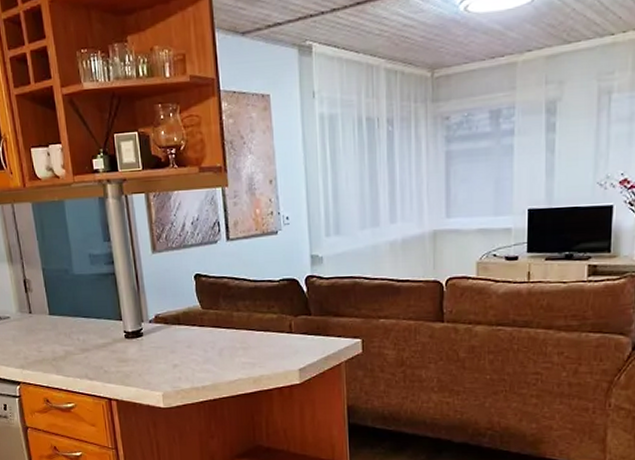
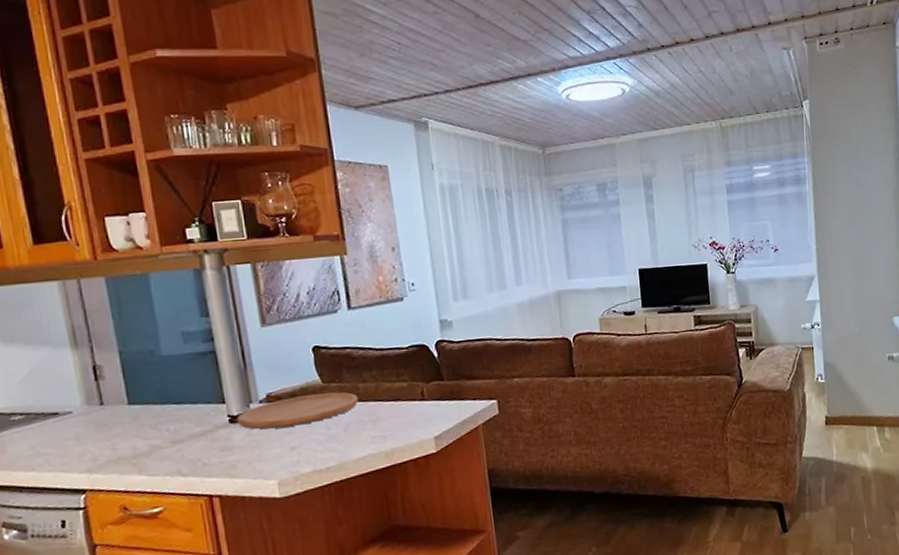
cutting board: none [131,318,233,347] -> present [236,392,359,430]

